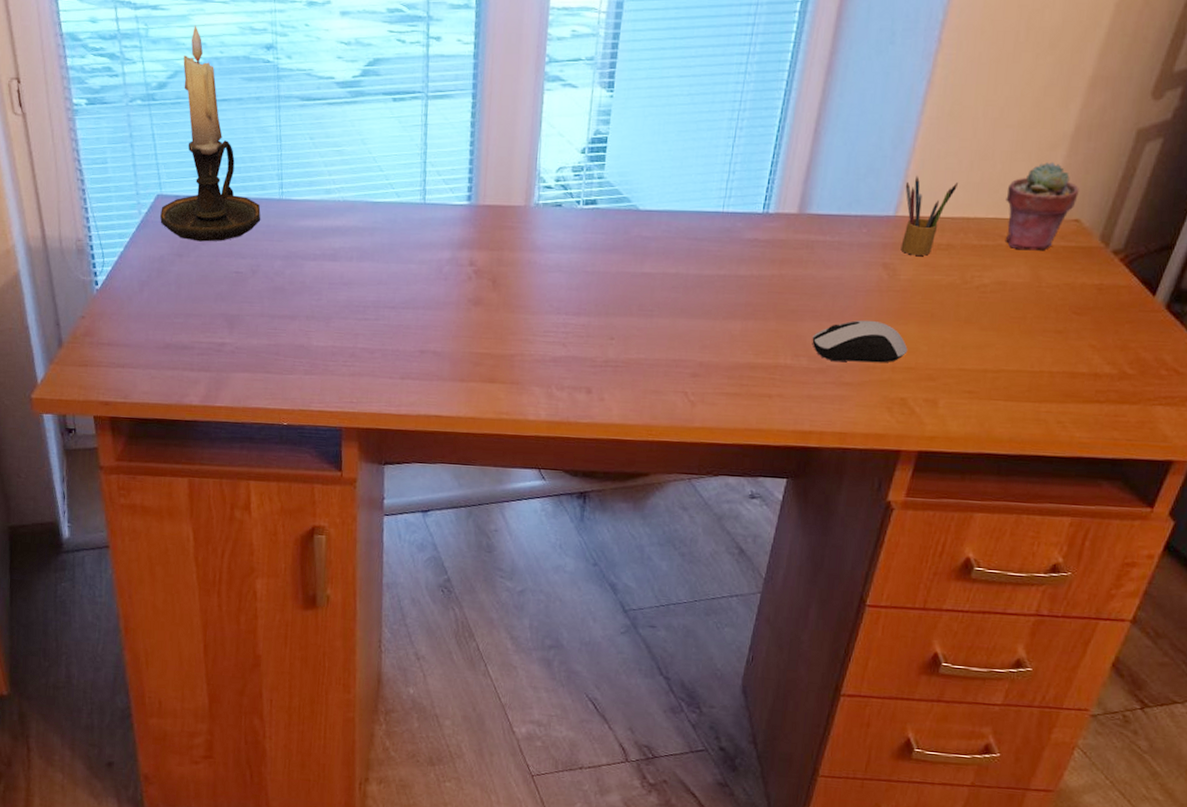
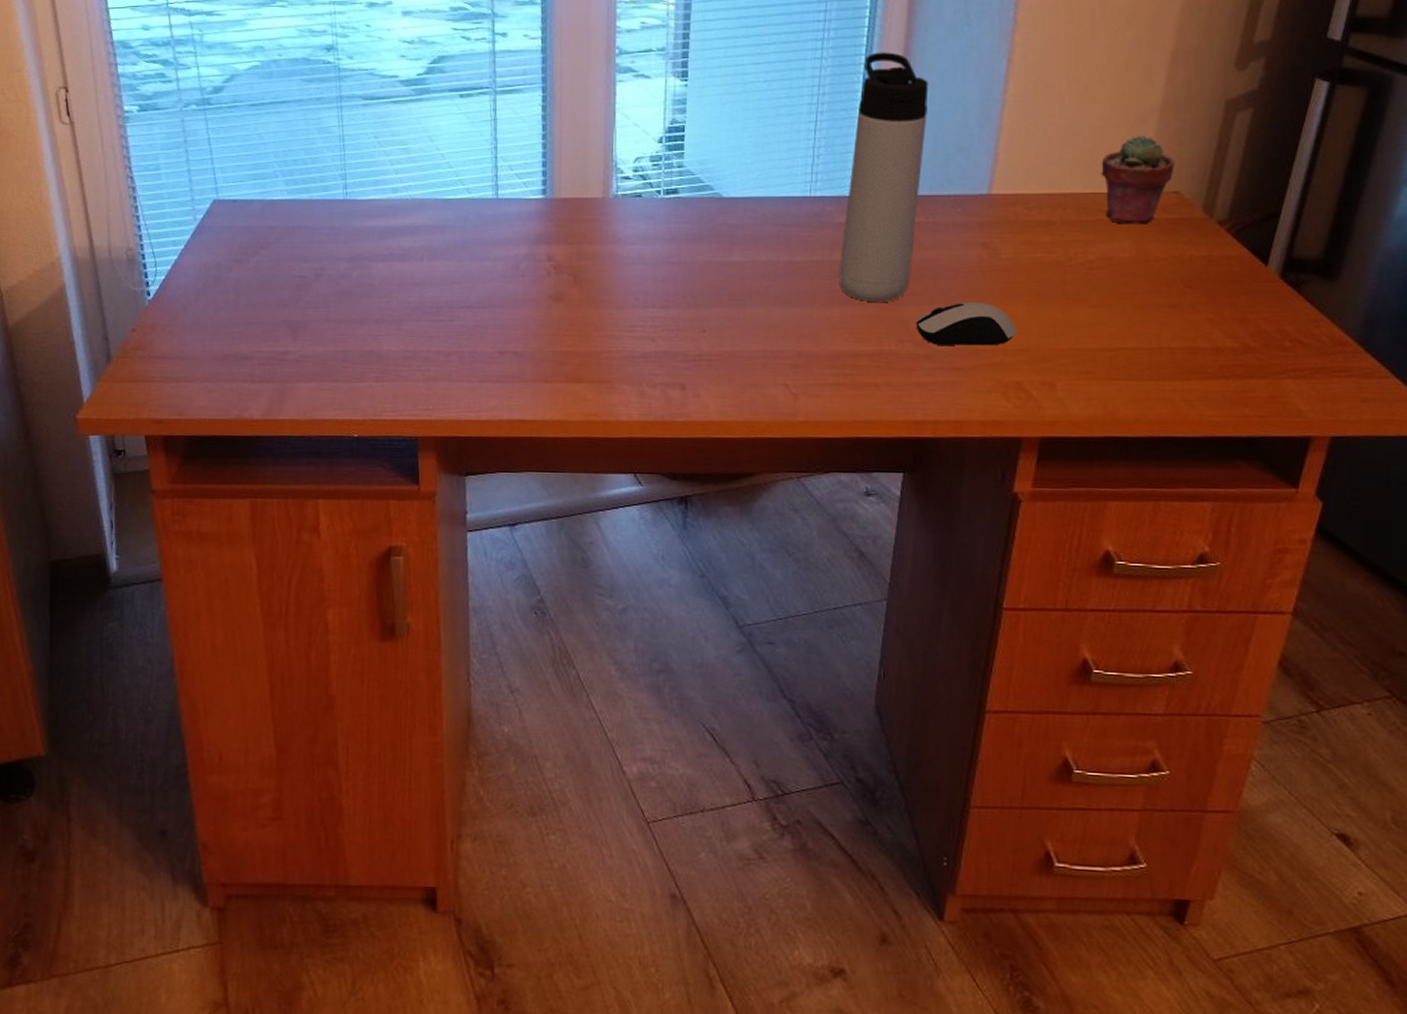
candle holder: present [160,25,261,242] -> none [217,29,324,246]
thermos bottle: none [743,69,848,317] -> present [839,52,929,302]
pencil box: present [901,176,959,256] -> none [996,154,1051,233]

